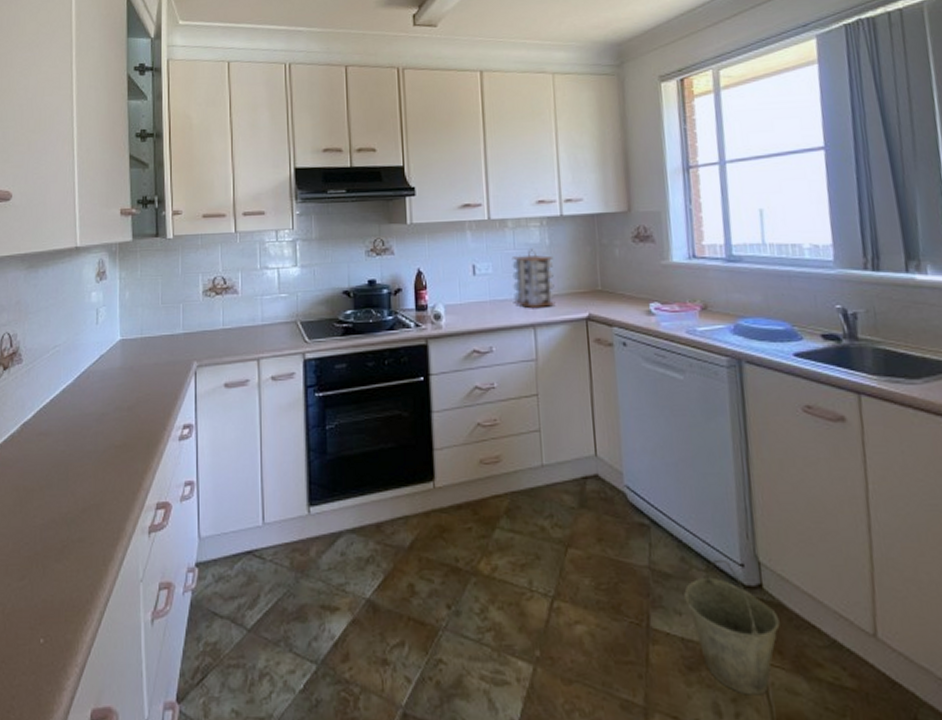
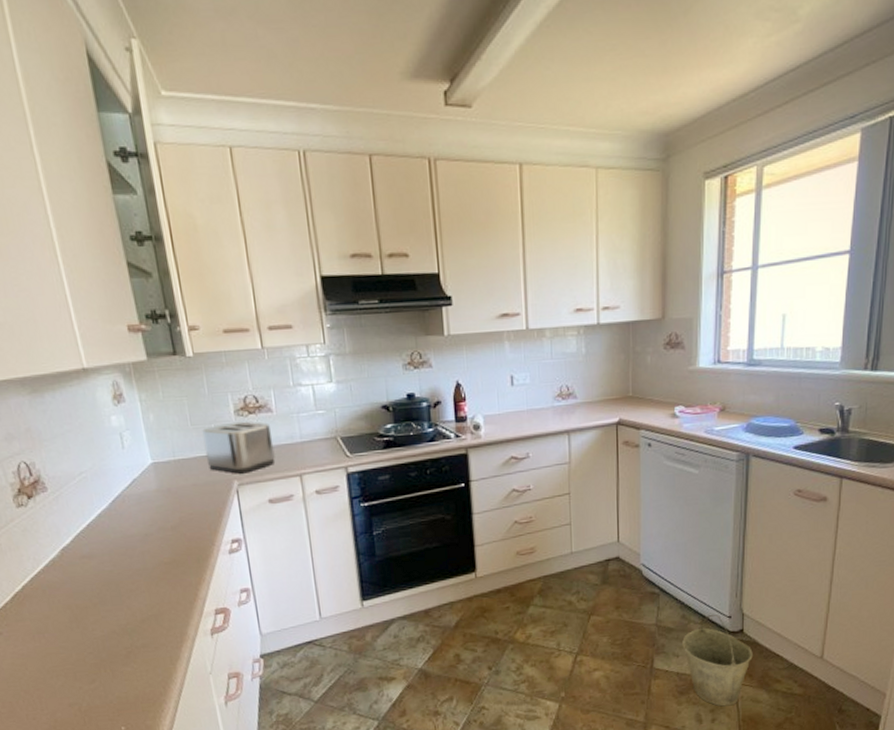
toaster: none [171,301,236,355] -> present [202,421,275,474]
spice rack: present [511,248,556,308] -> none [548,357,589,415]

